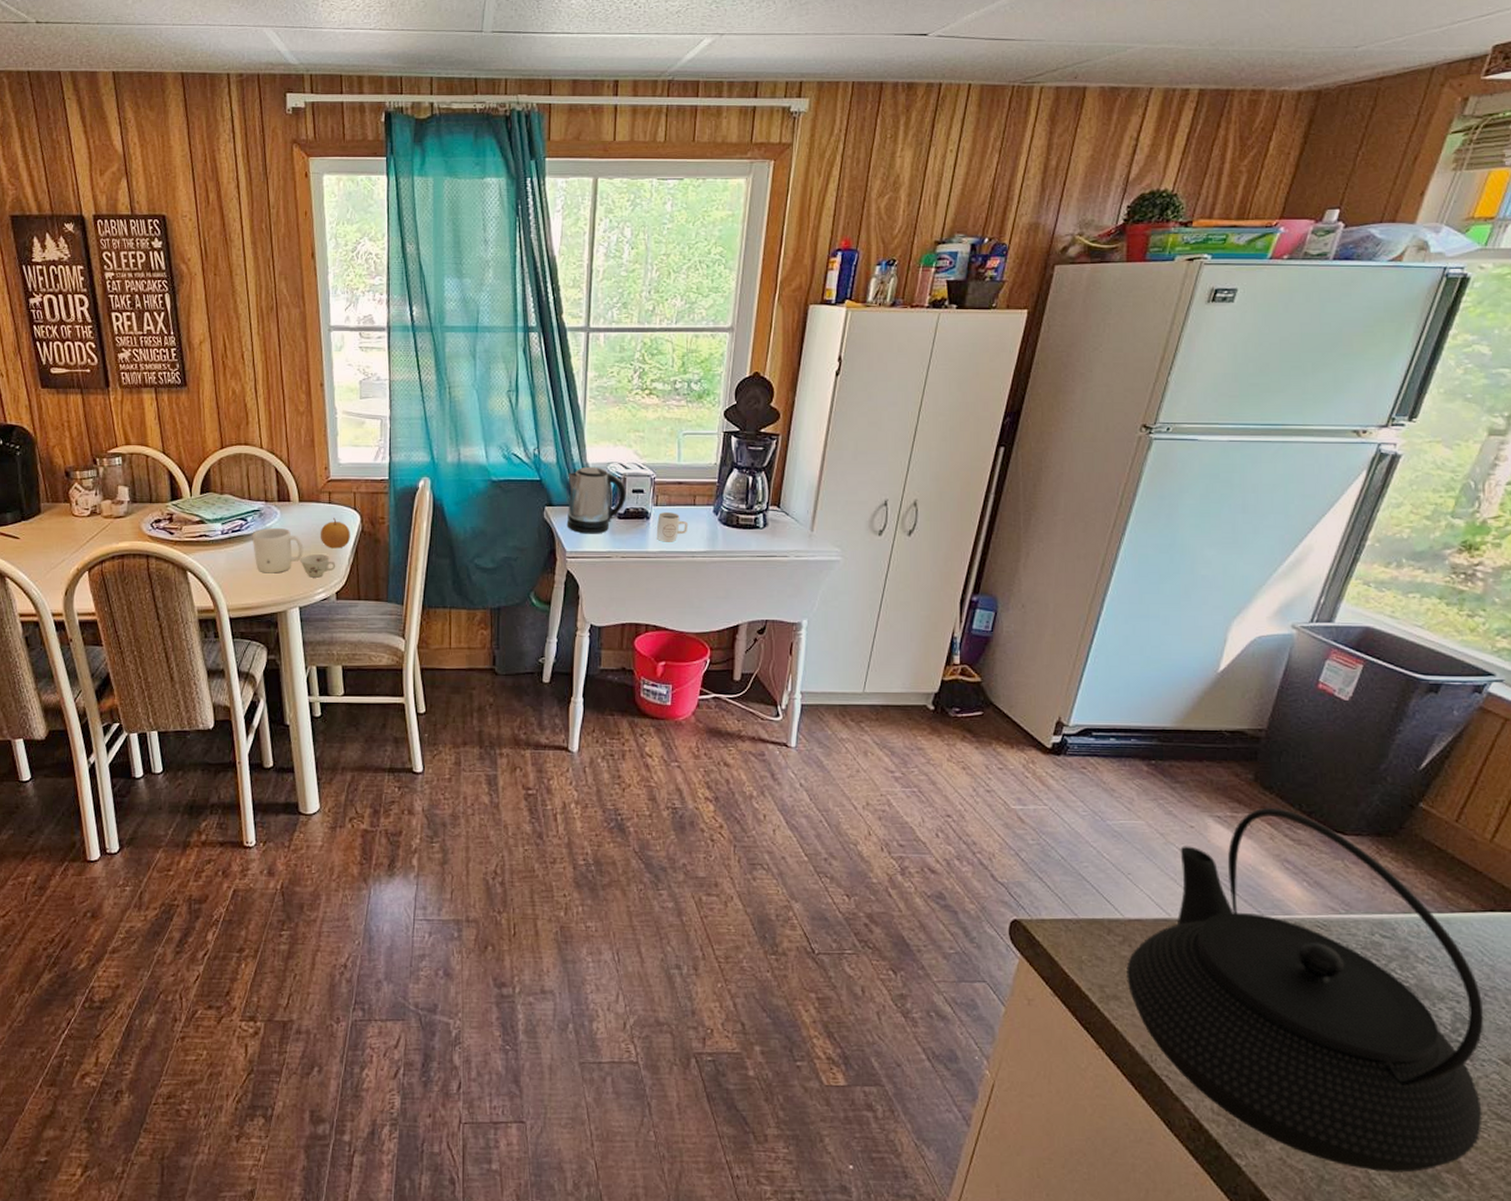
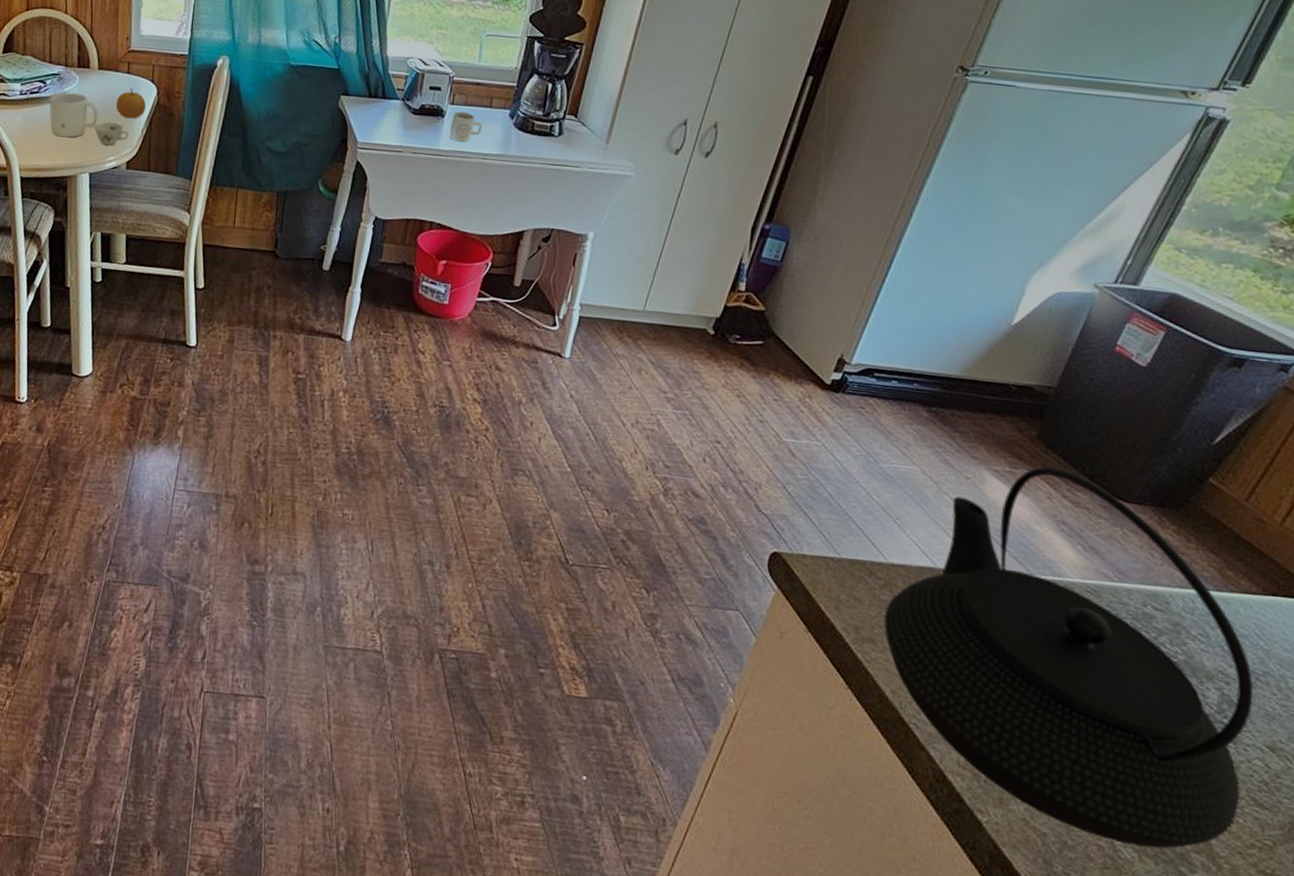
kettle: present [566,466,626,534] -> none [360,59,424,128]

